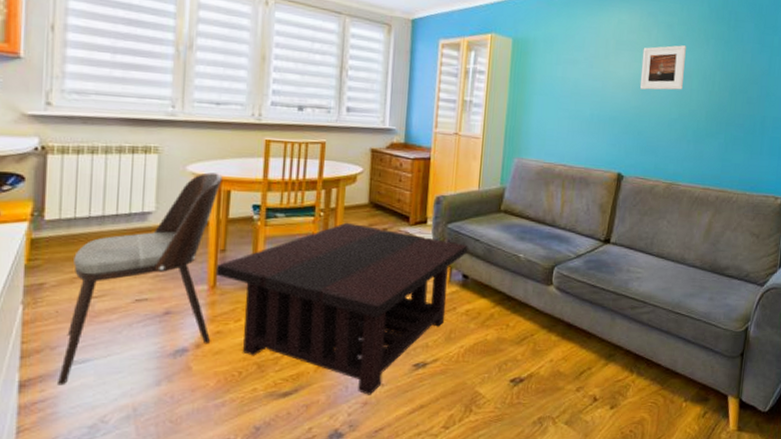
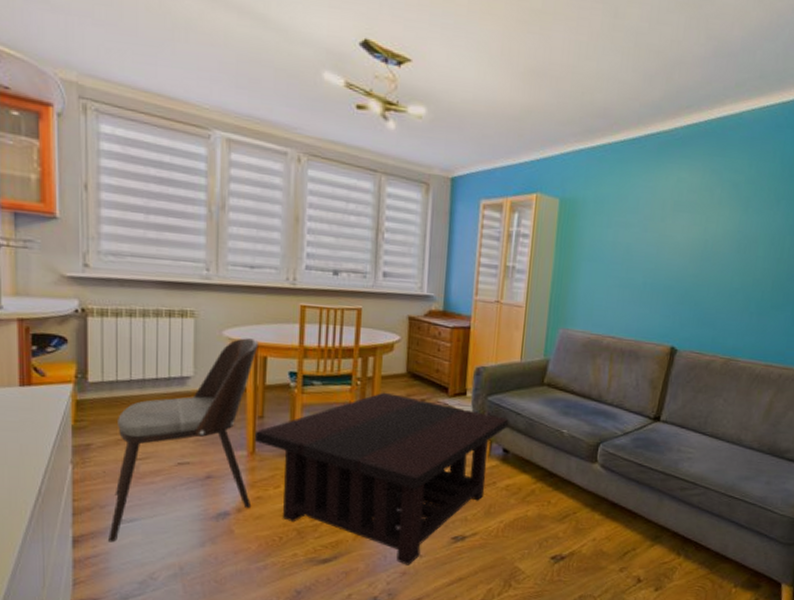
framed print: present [639,45,686,90] -> none [698,206,753,257]

